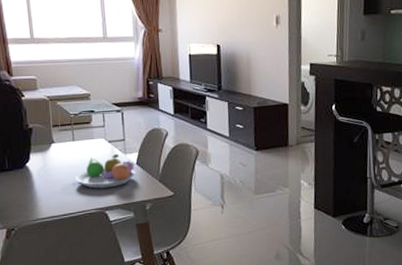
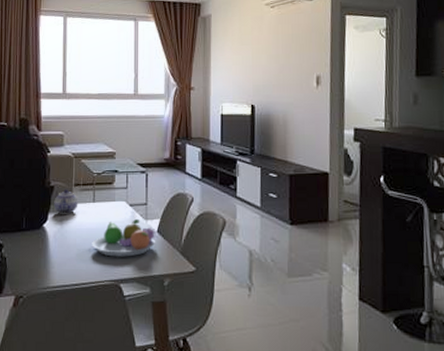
teapot: none [34,130,59,154] -> present [54,189,78,214]

